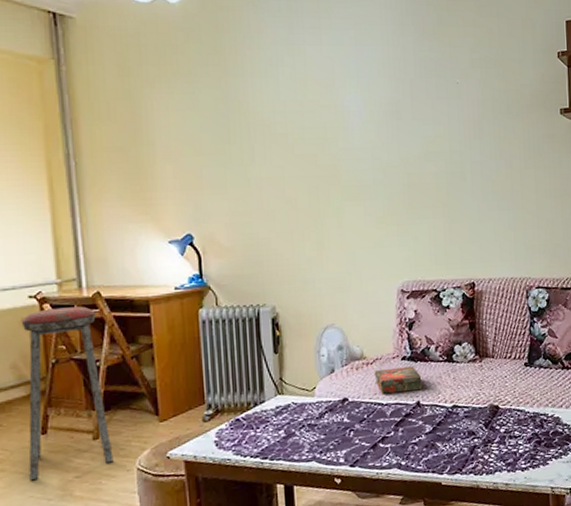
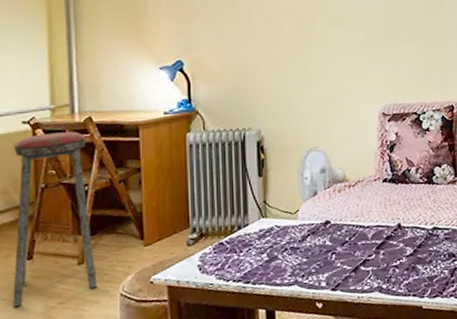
book: present [374,366,422,394] -> none [356,188,403,217]

